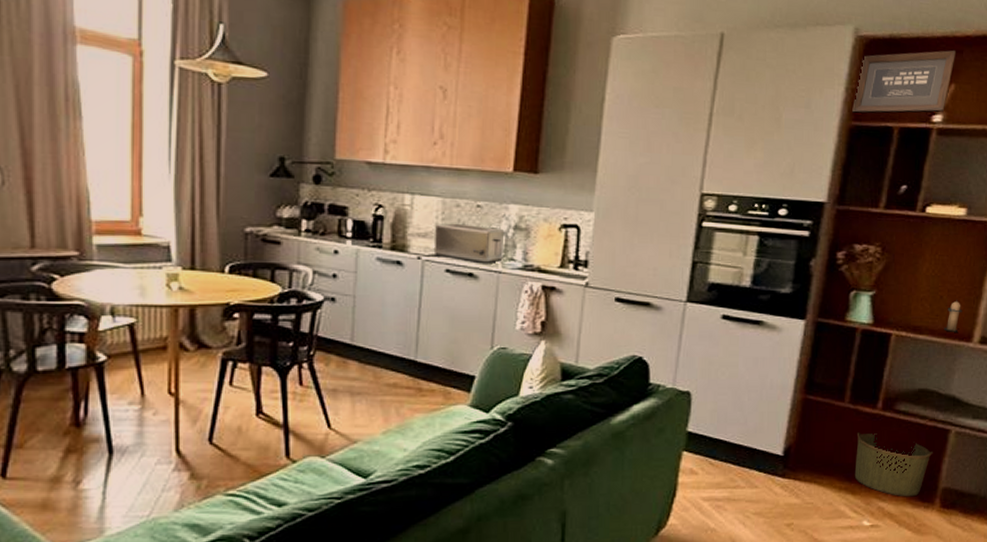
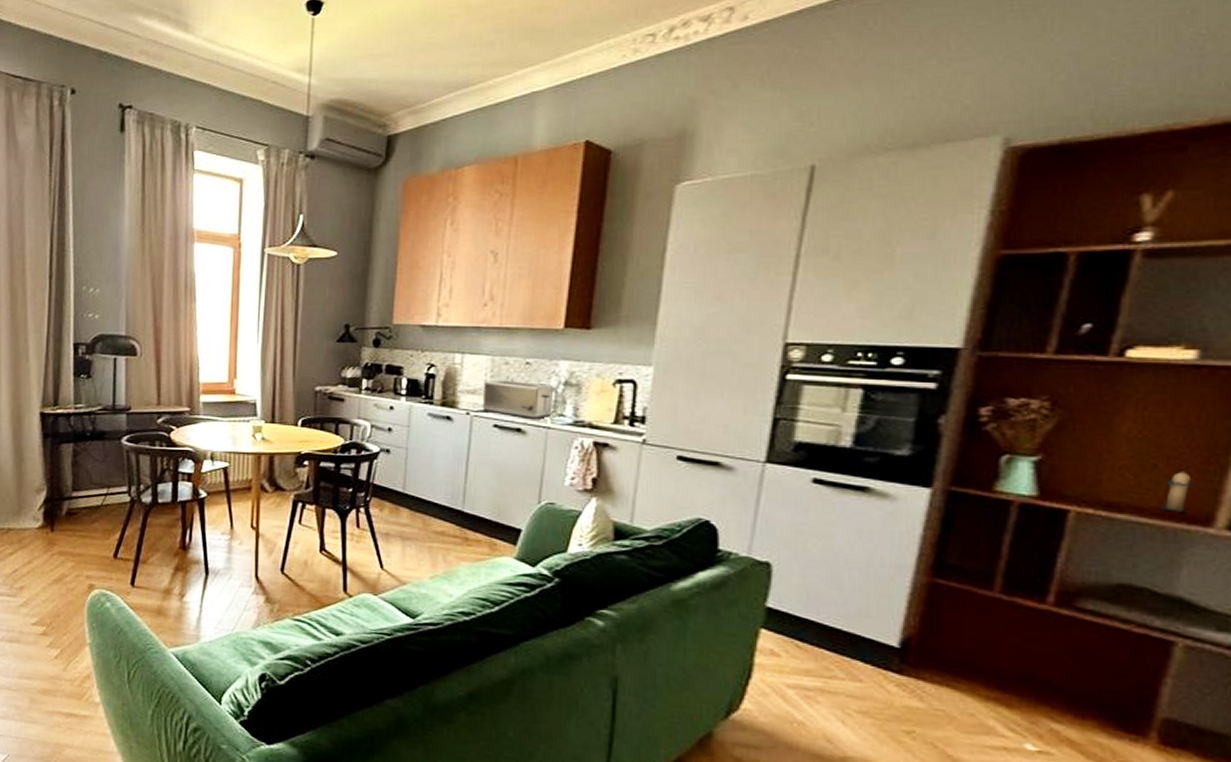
picture frame: present [852,49,957,114] -> none [1001,147,1176,241]
basket: present [854,432,933,497] -> none [1010,631,1144,724]

